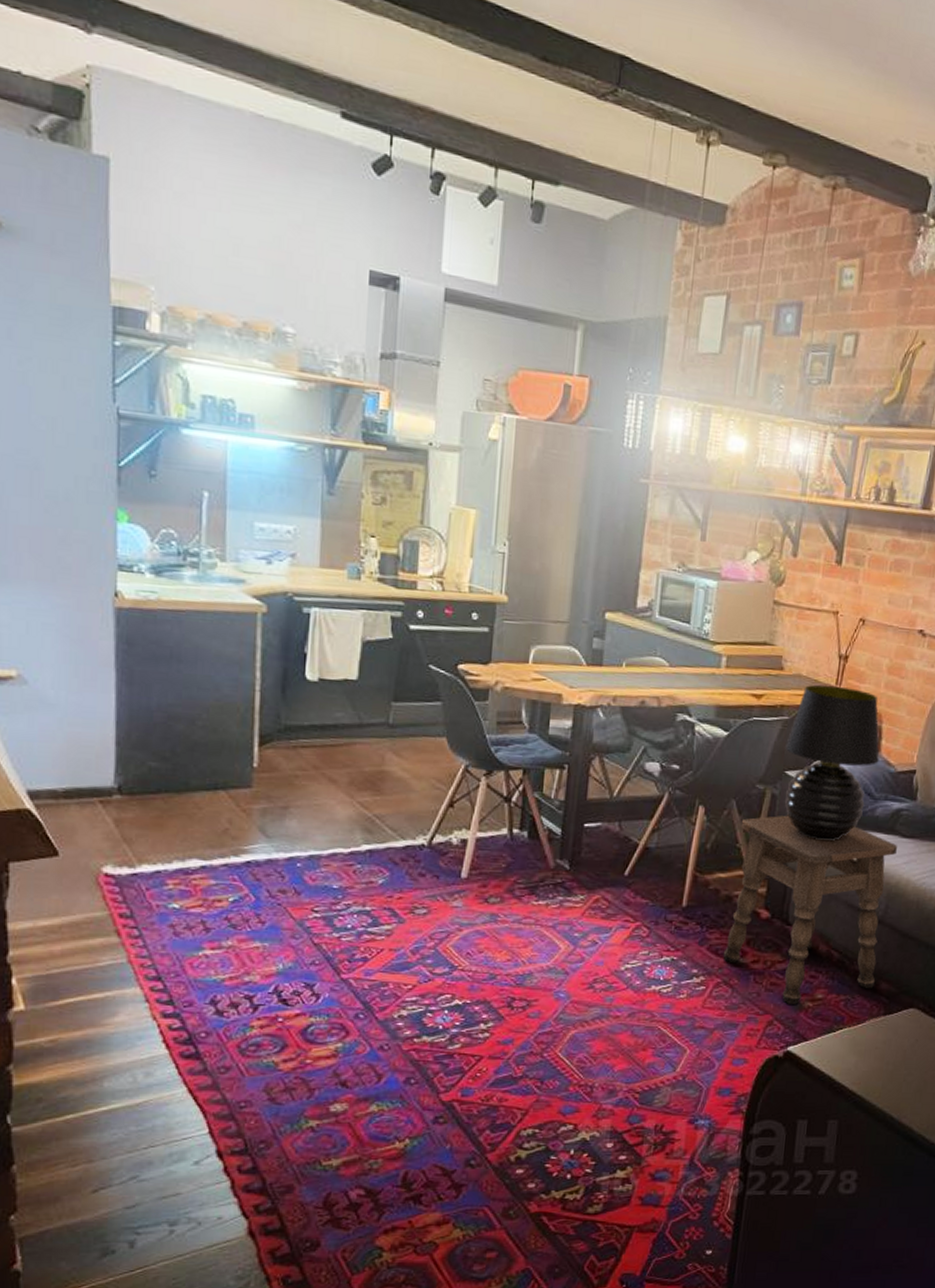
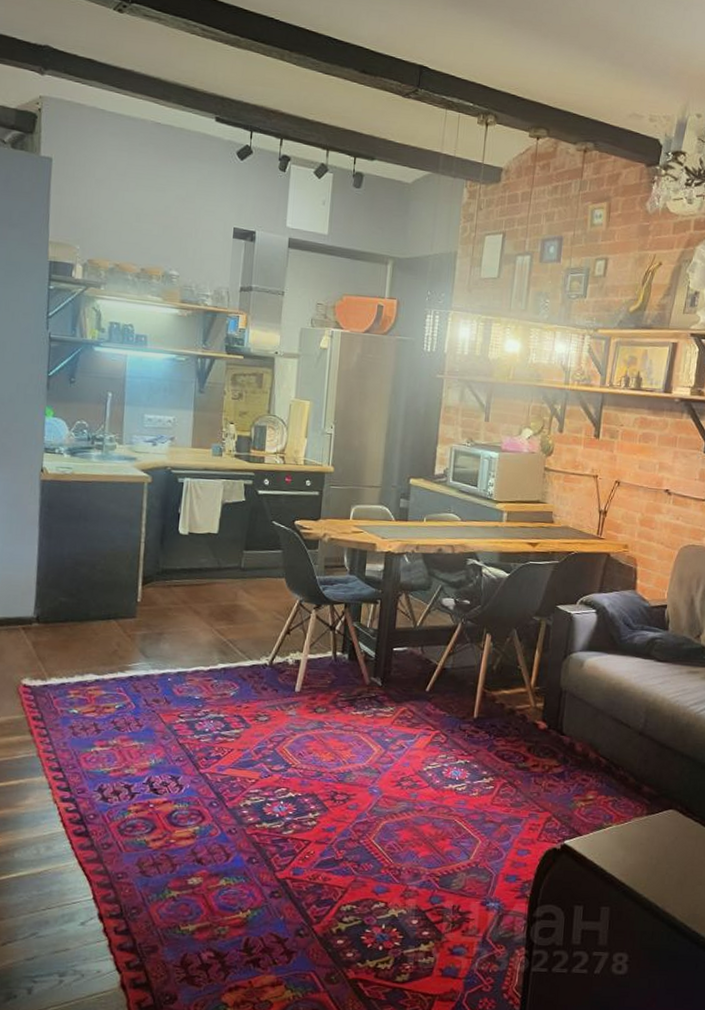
side table: present [723,815,897,1004] -> none [508,642,653,803]
table lamp: present [784,684,879,842] -> none [556,534,636,665]

